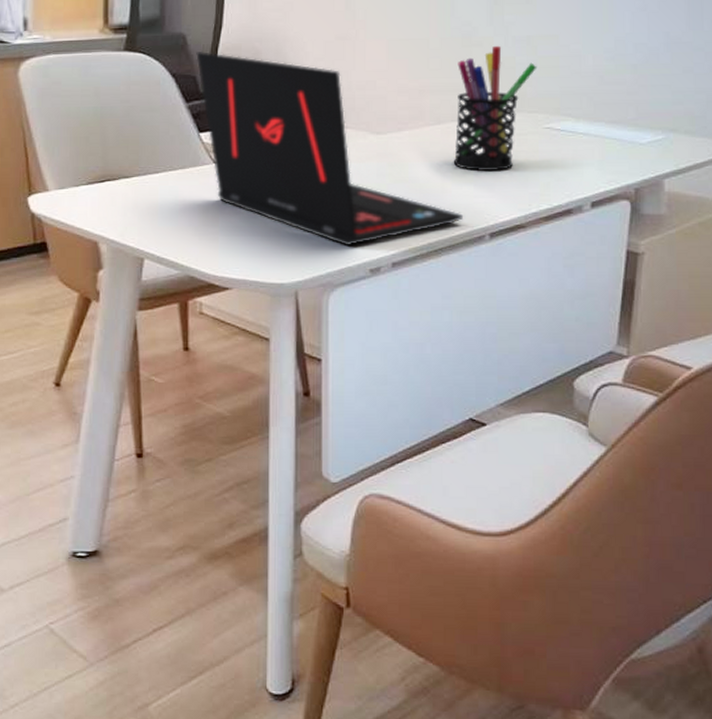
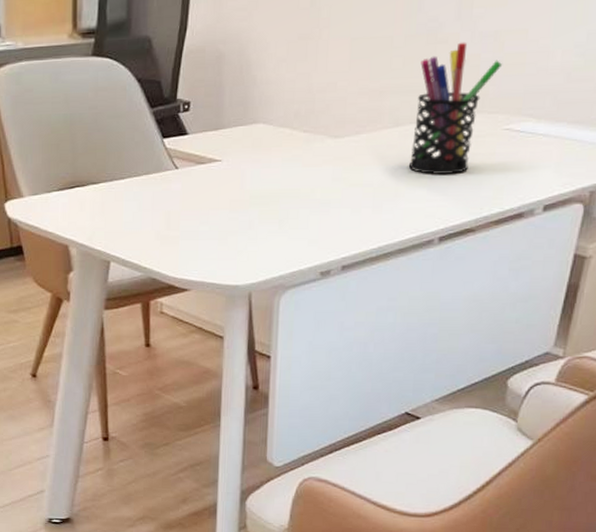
laptop: present [196,50,463,247] -> none [161,54,414,250]

